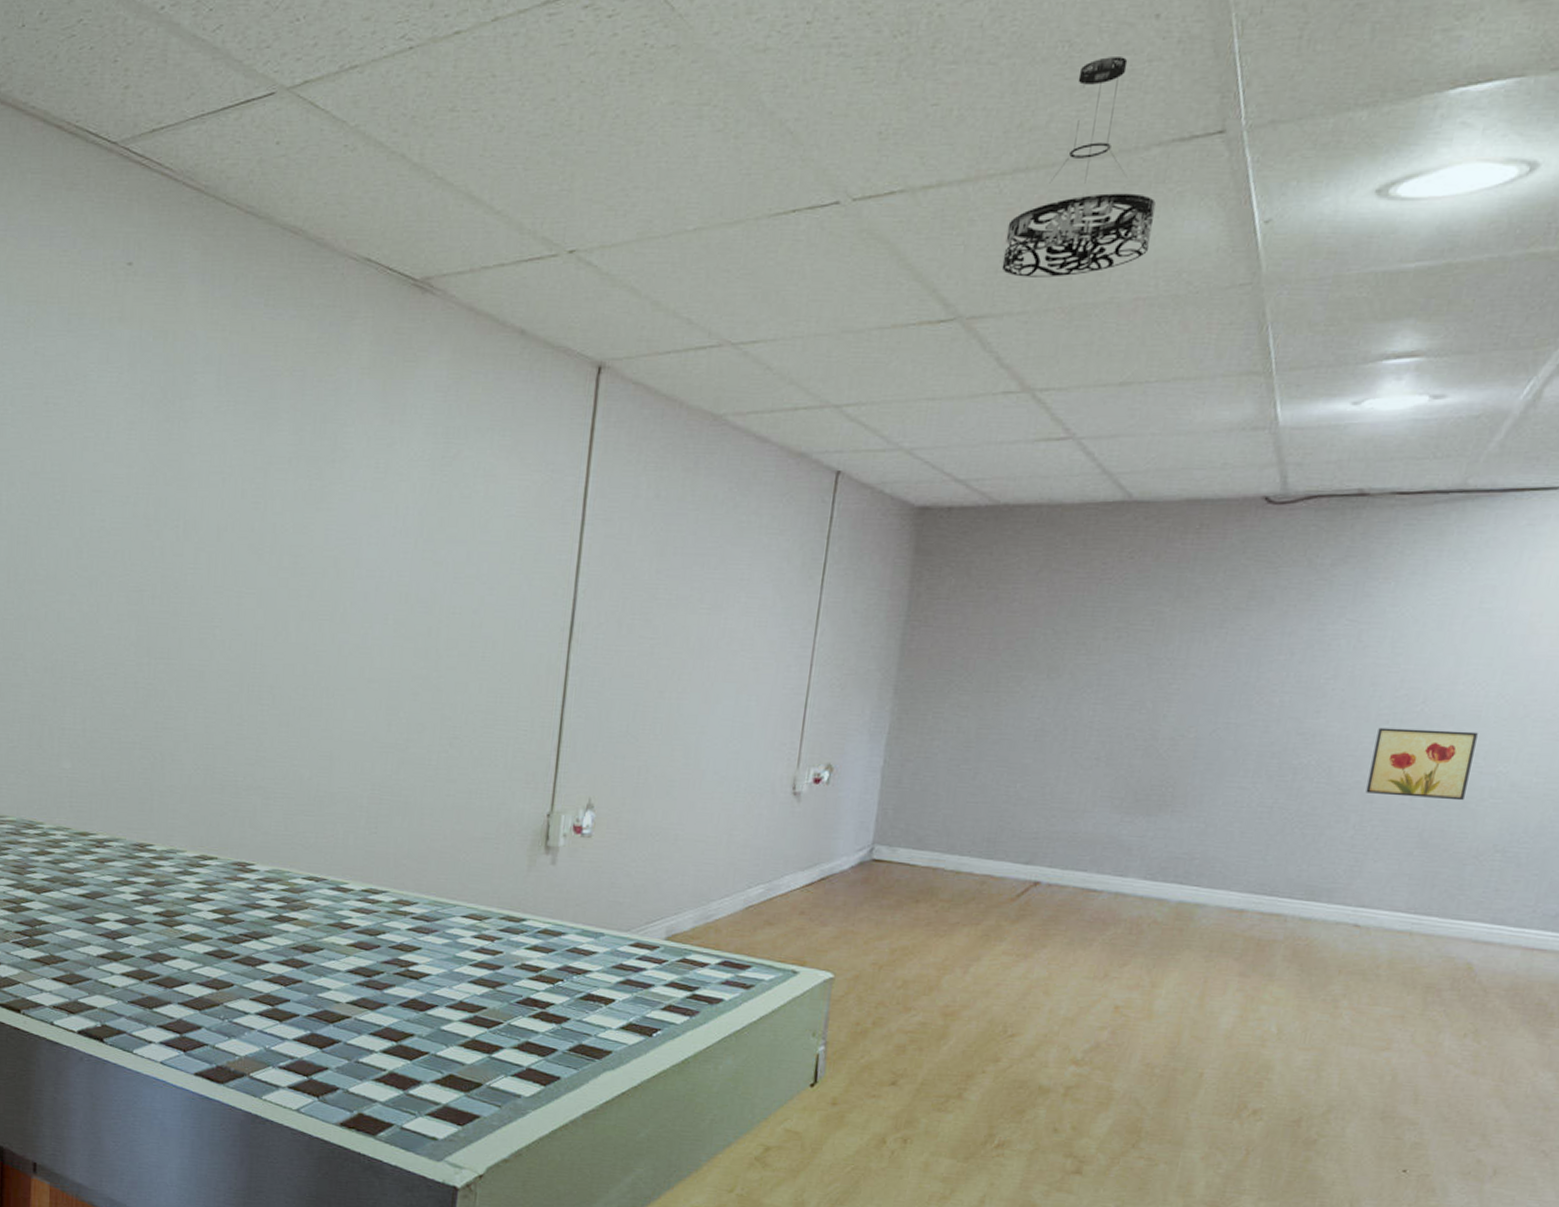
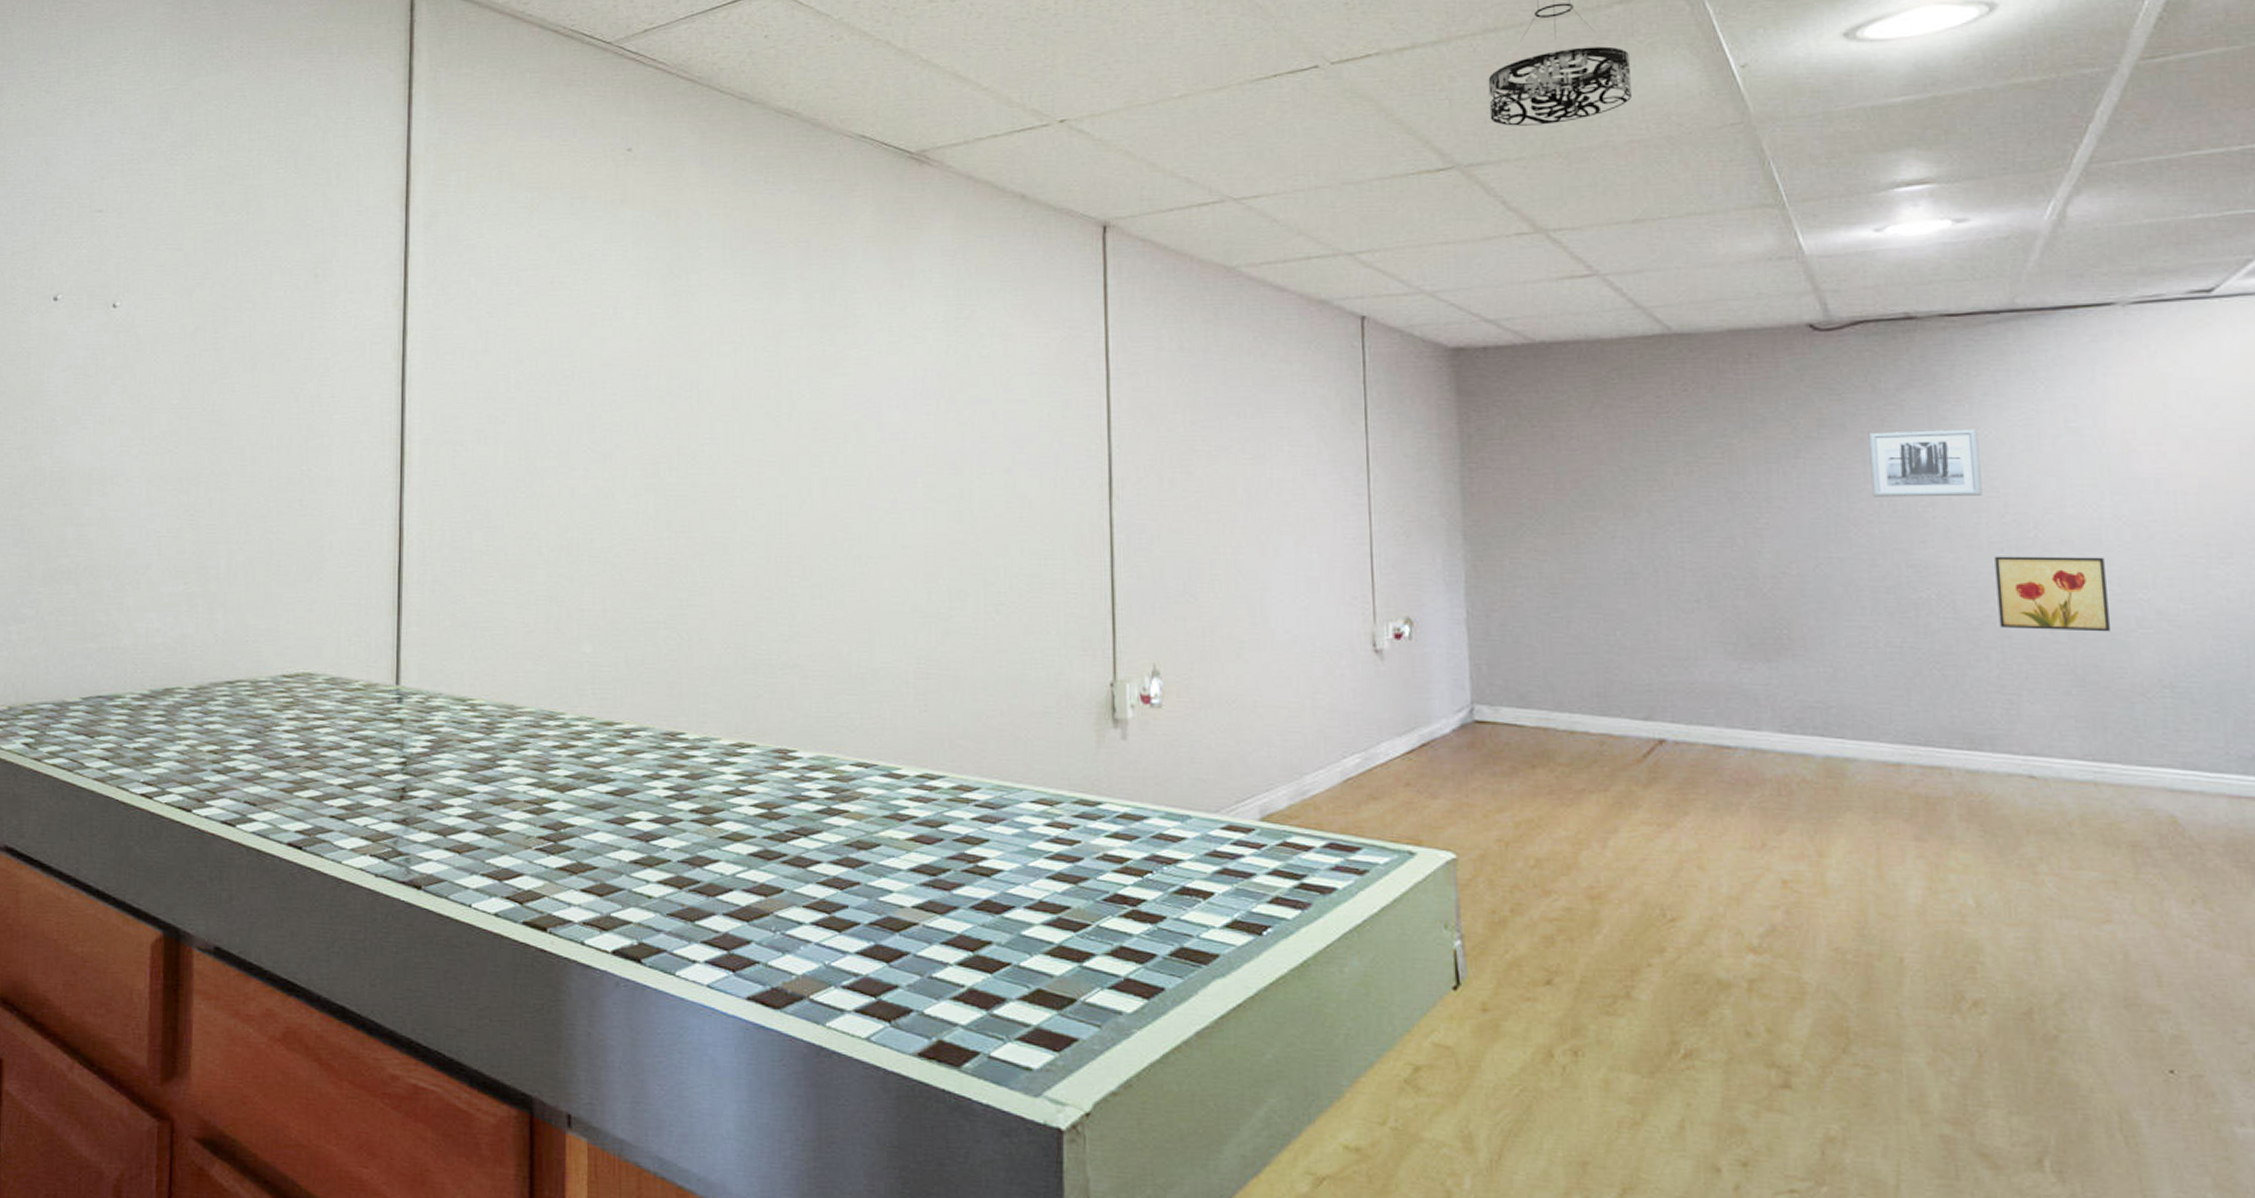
wall art: none [1282,605,1396,671] -> present [1868,428,1983,497]

